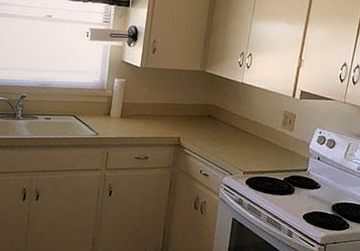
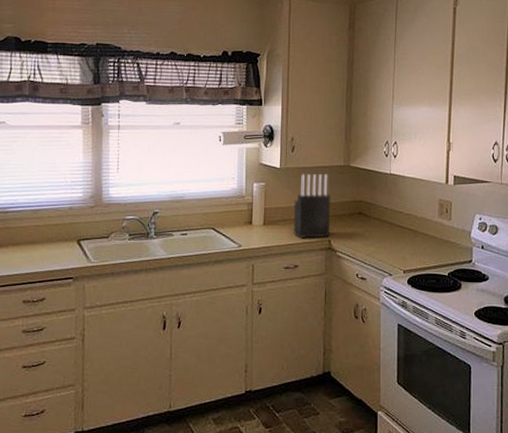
knife block: none [147,75,185,135] -> present [293,173,331,239]

